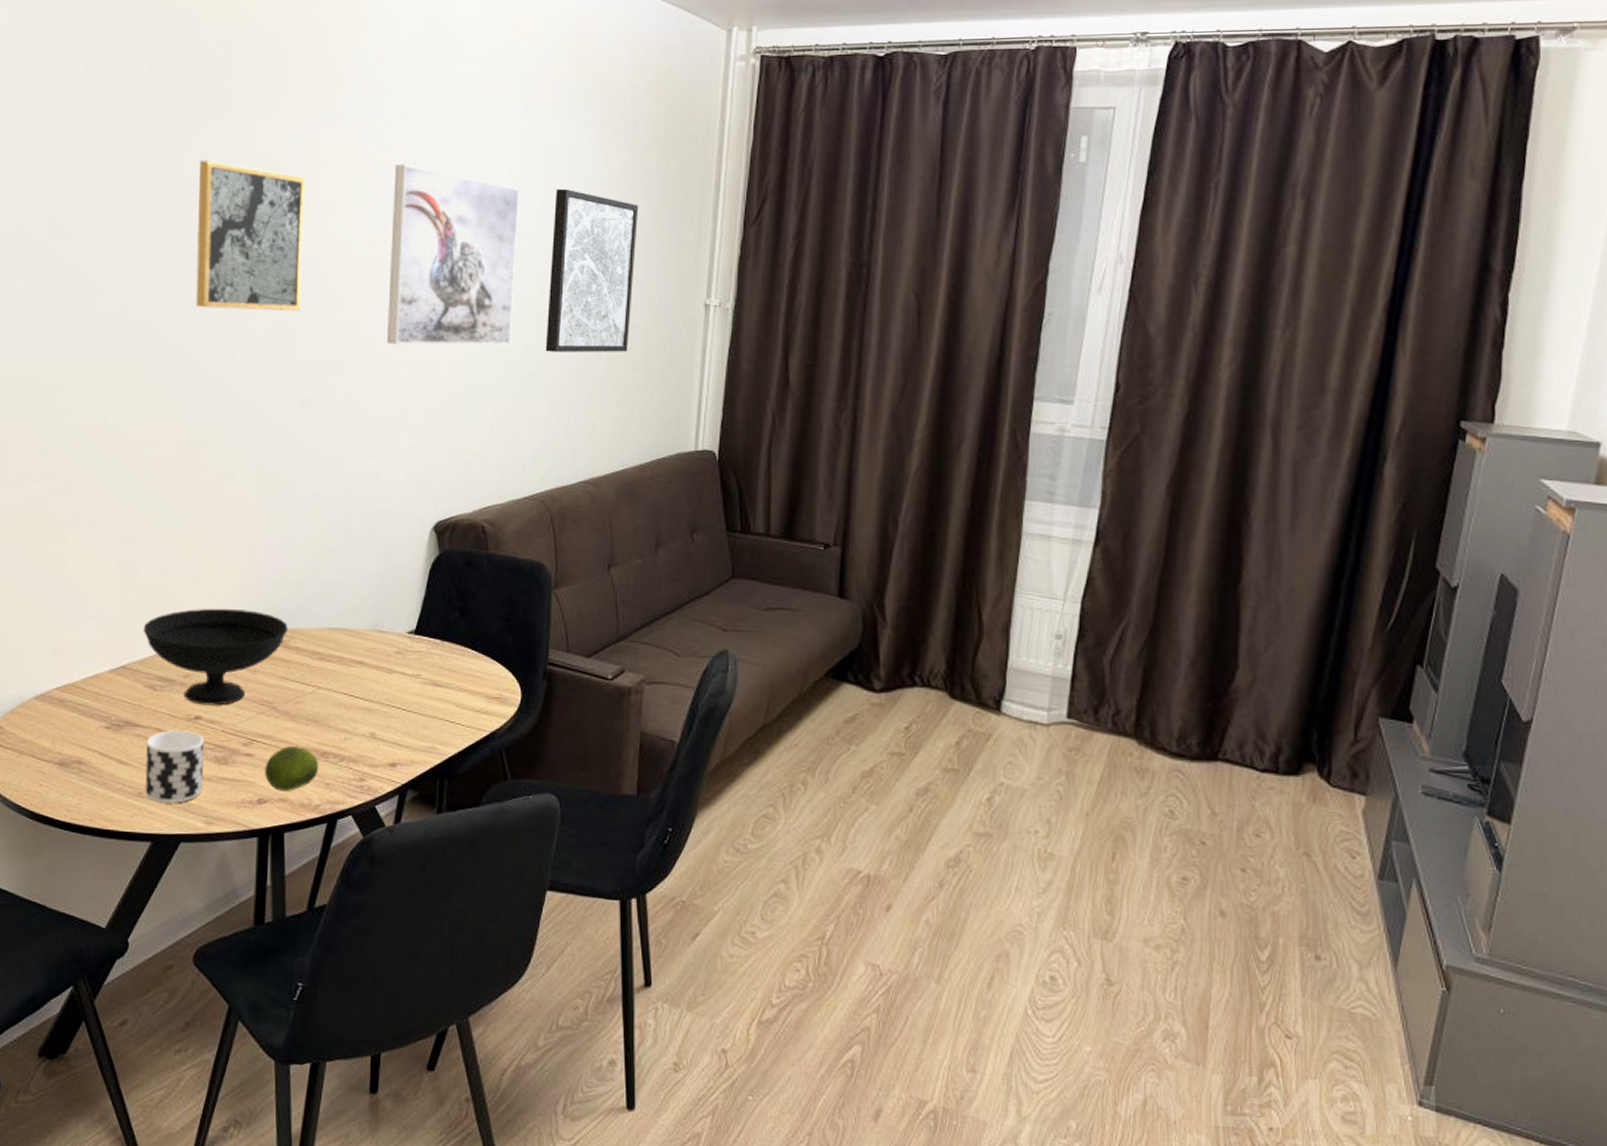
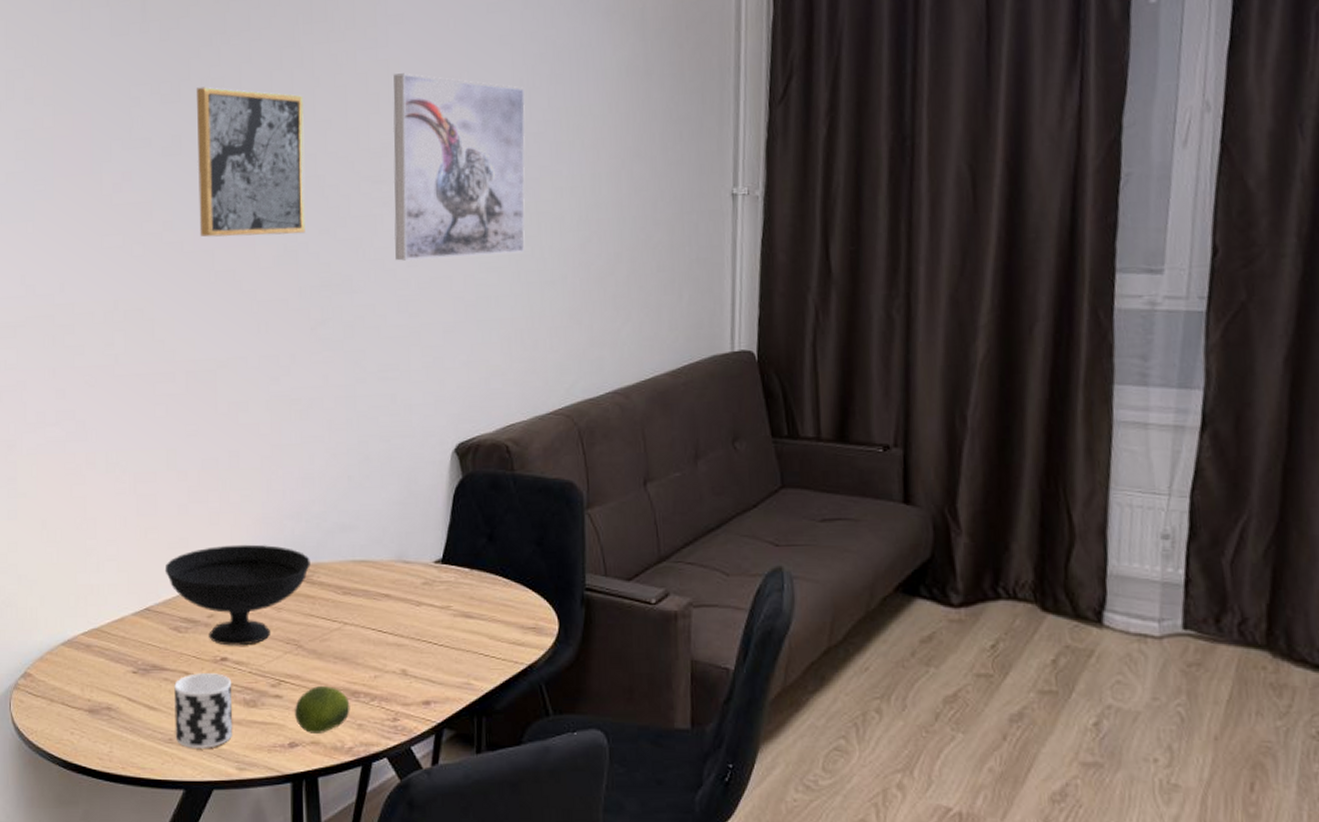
wall art: present [545,188,639,352] -> none [561,83,653,257]

